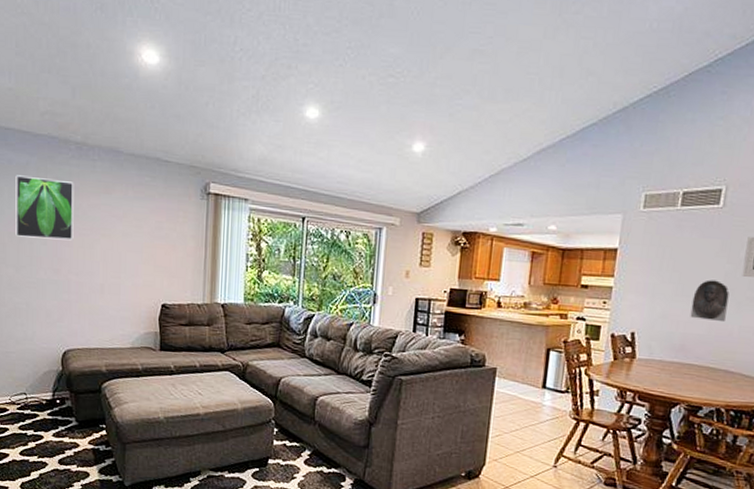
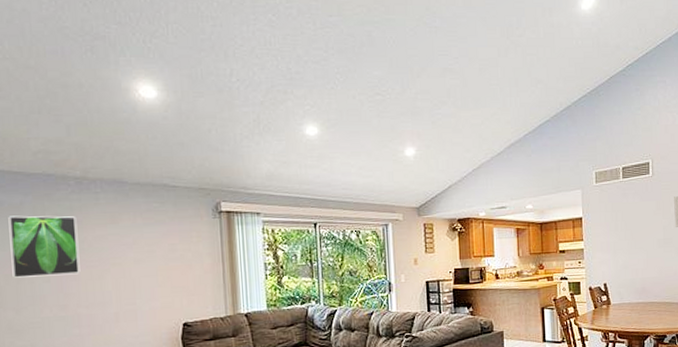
portrait relief: present [690,280,730,323] -> none [644,233,670,266]

